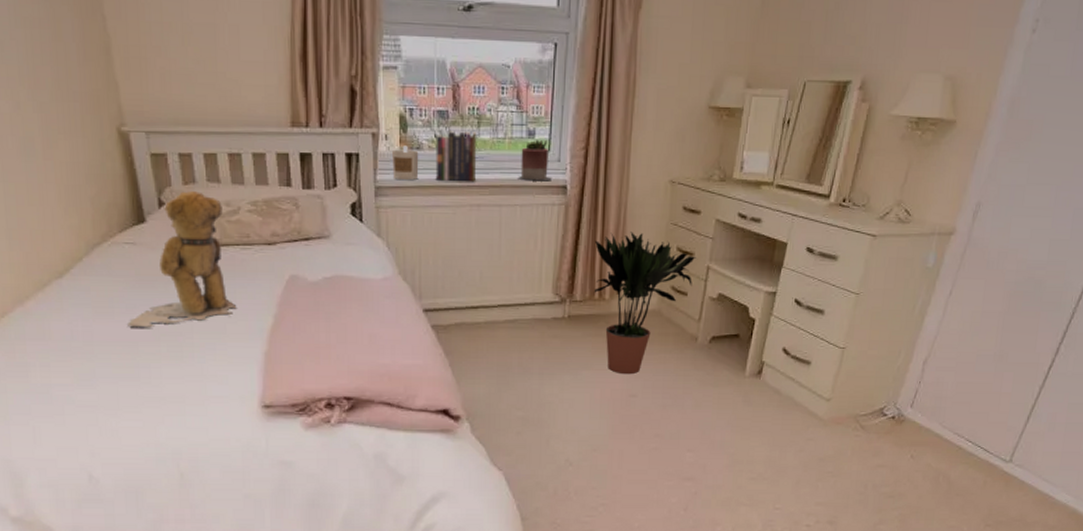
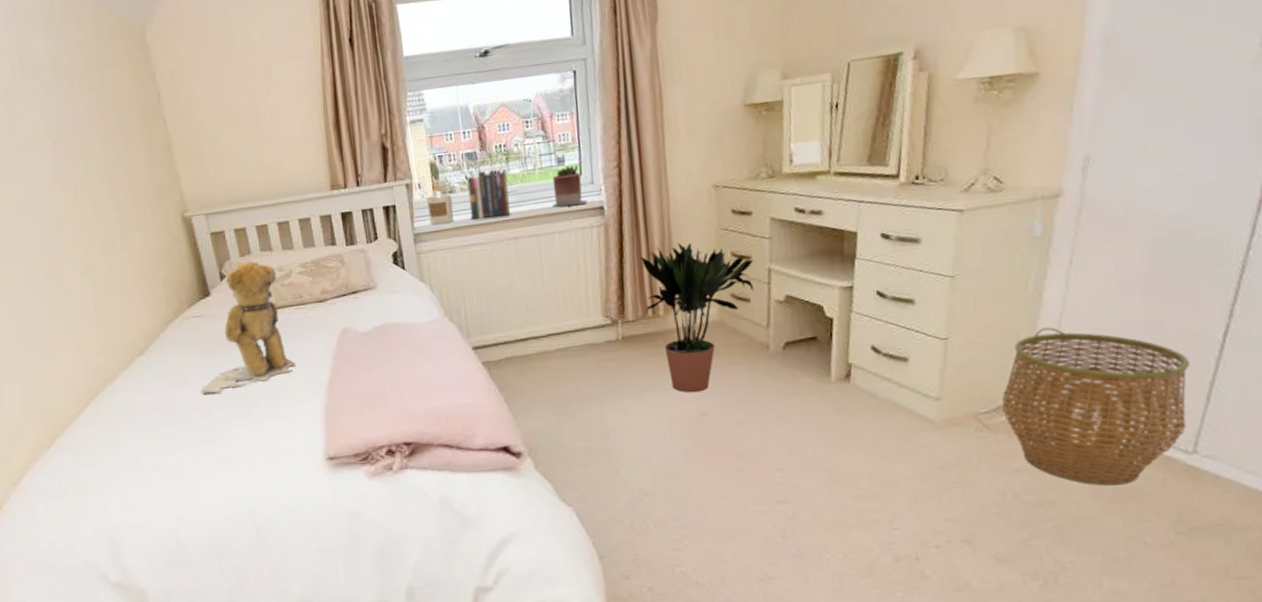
basket: none [876,347,1022,484] -> present [1001,327,1191,486]

